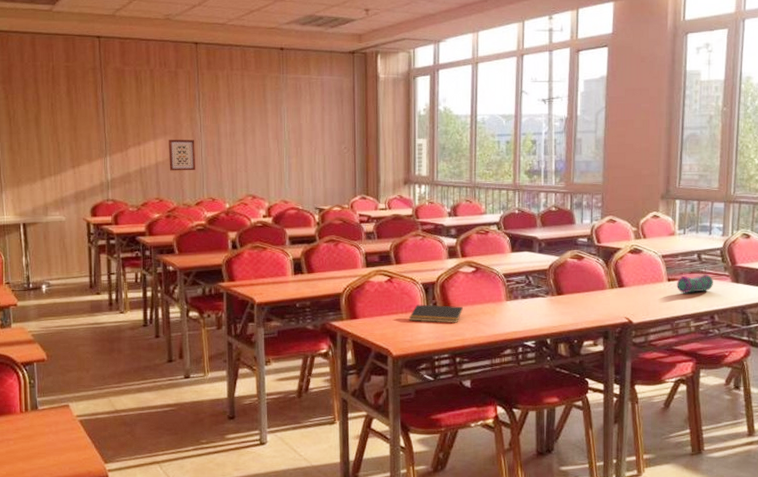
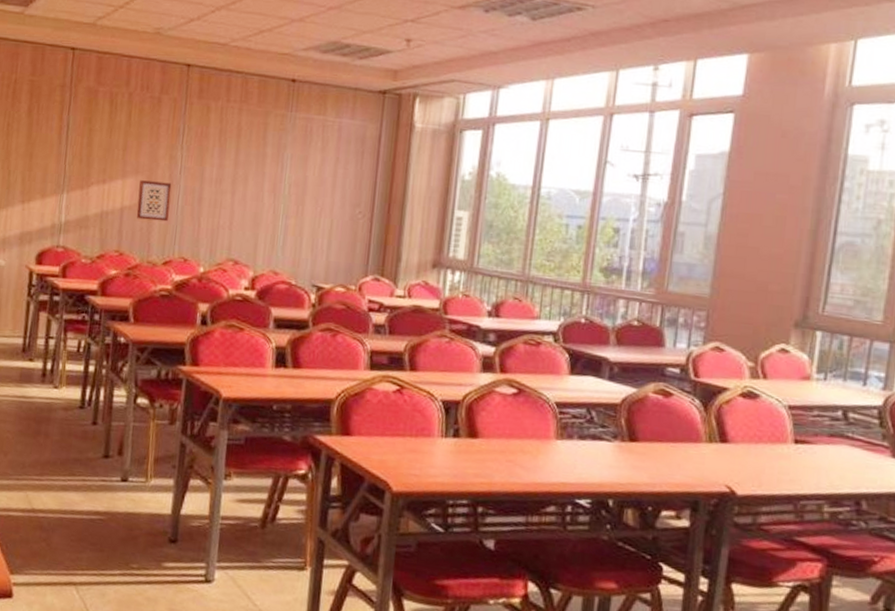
notepad: present [408,304,463,323] -> none [418,427,495,460]
pencil case: present [677,274,713,294] -> none [807,437,864,465]

